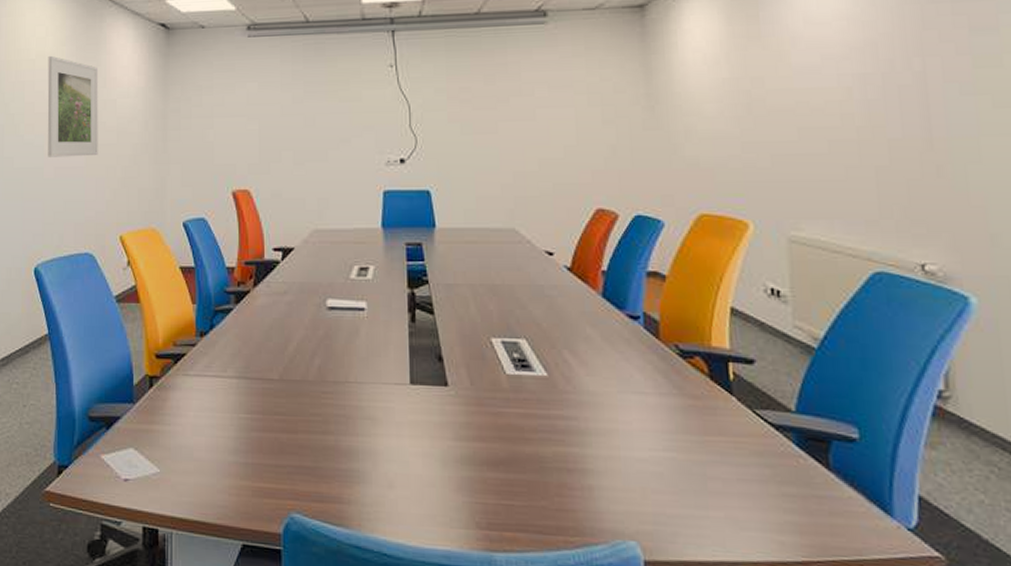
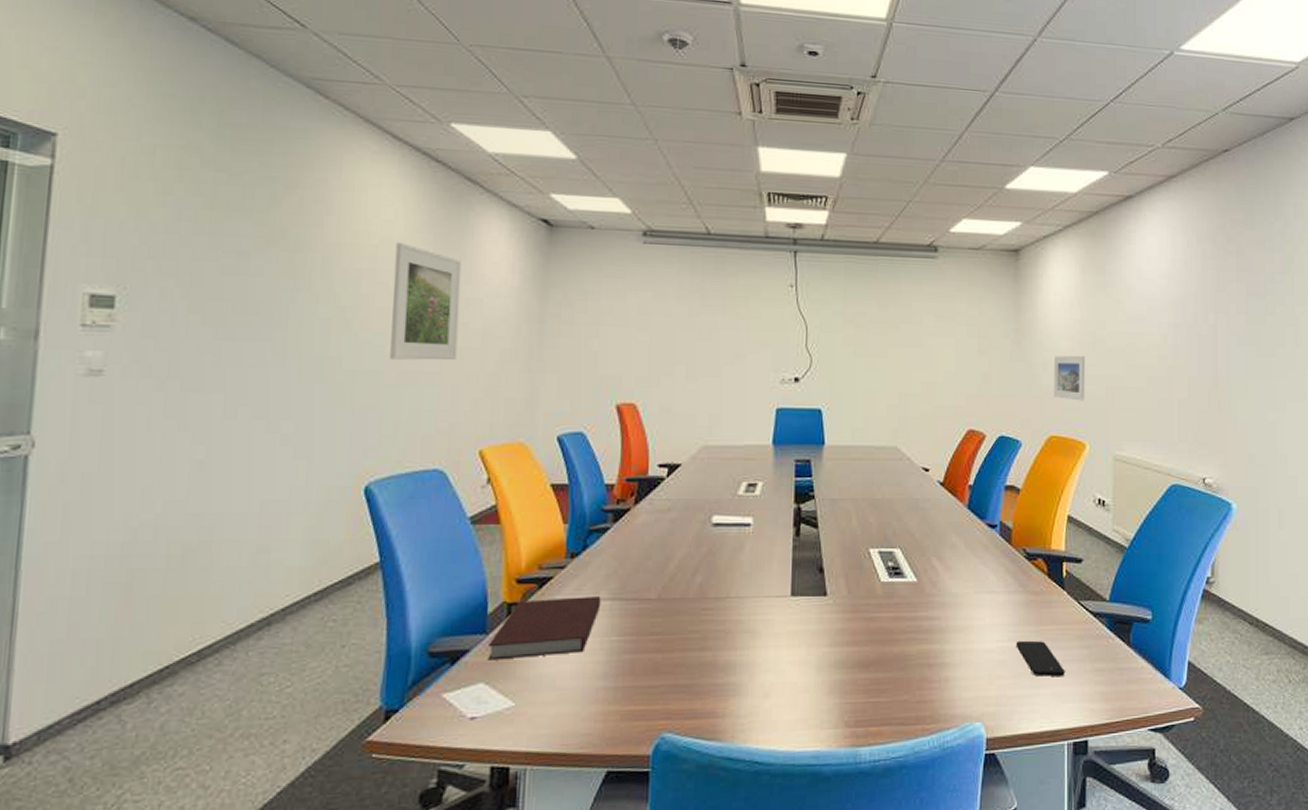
notebook: none [135,373,229,429] -> present [487,596,601,661]
smartphone: none [673,451,741,498] -> present [1015,640,1065,677]
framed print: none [699,119,743,173] -> present [1053,355,1085,401]

